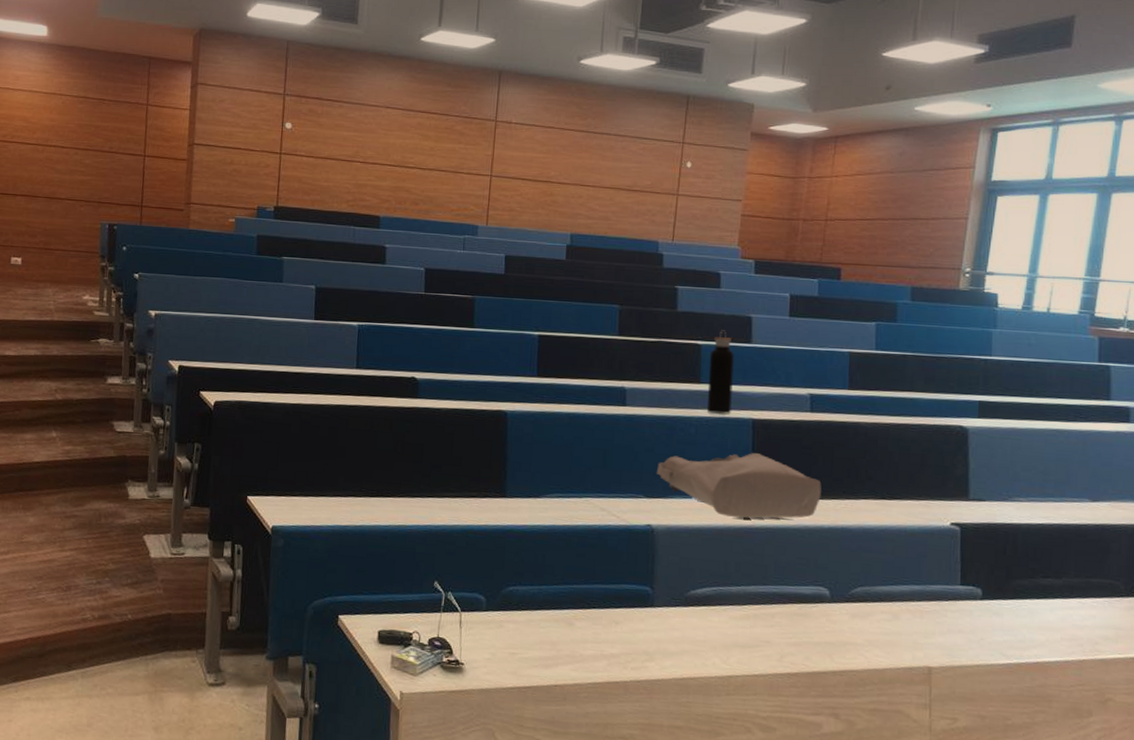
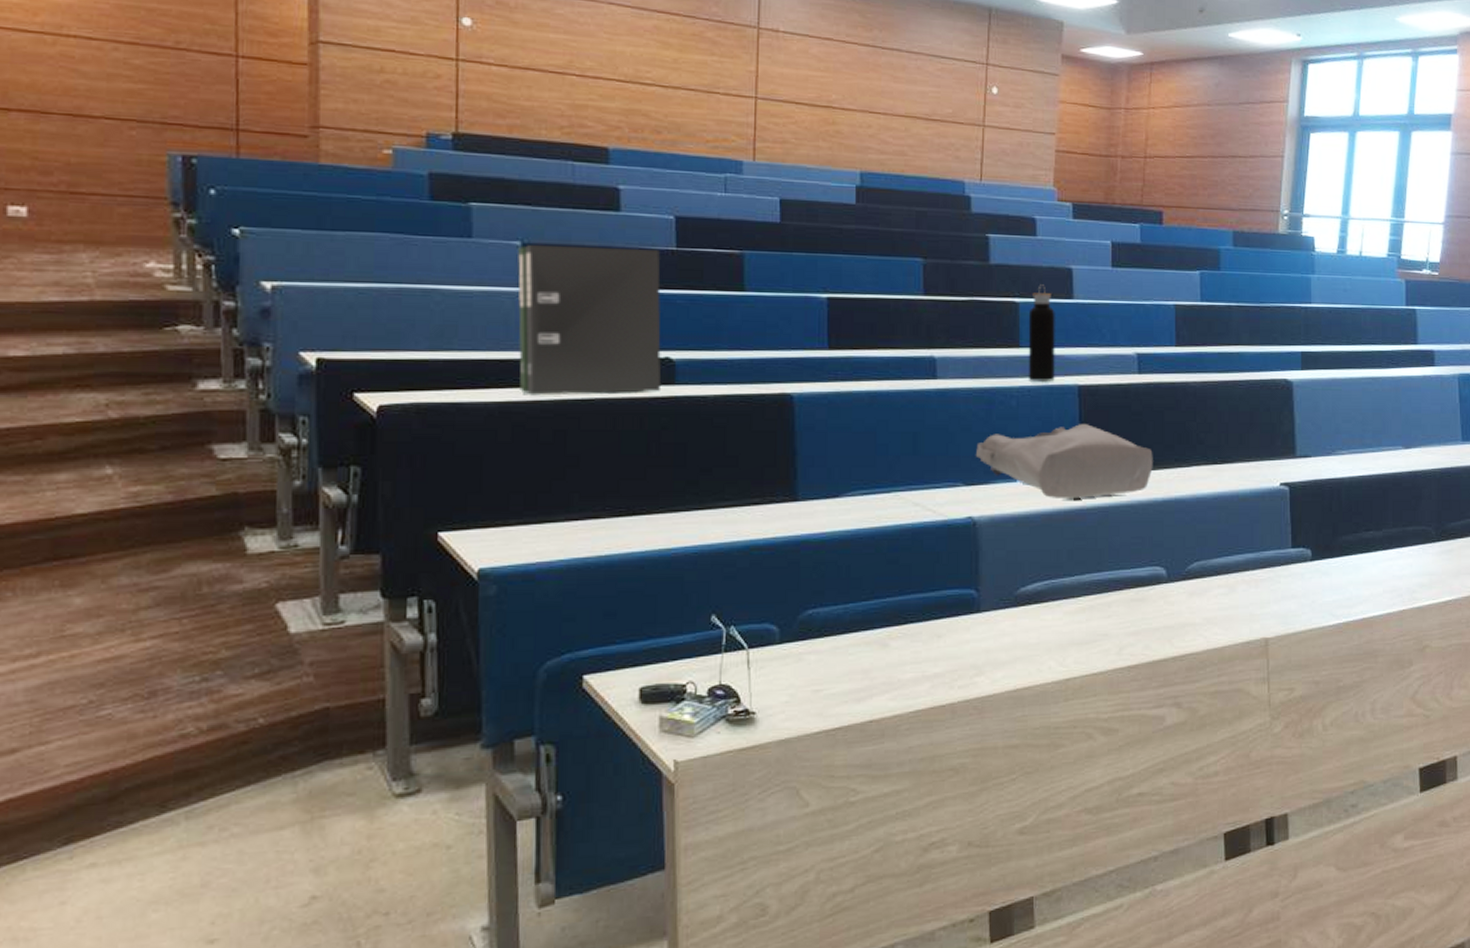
binder: none [307,288,412,404] -> present [517,245,661,396]

